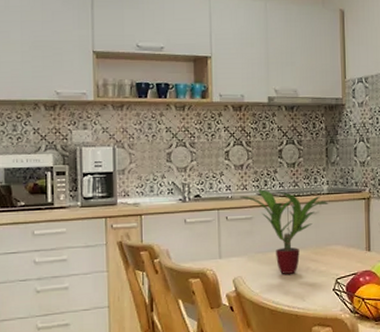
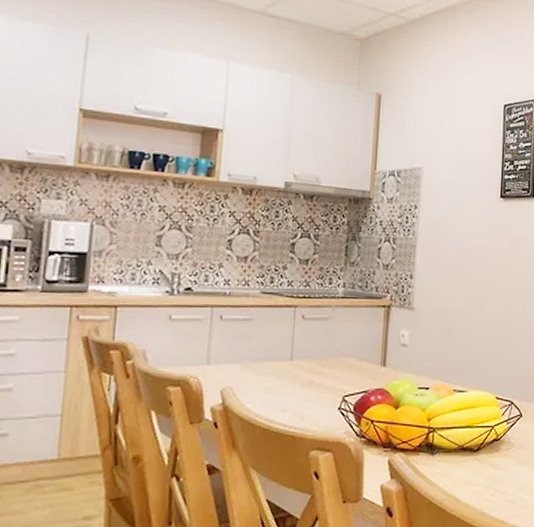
potted plant: present [240,189,329,274] -> none [239,286,343,387]

